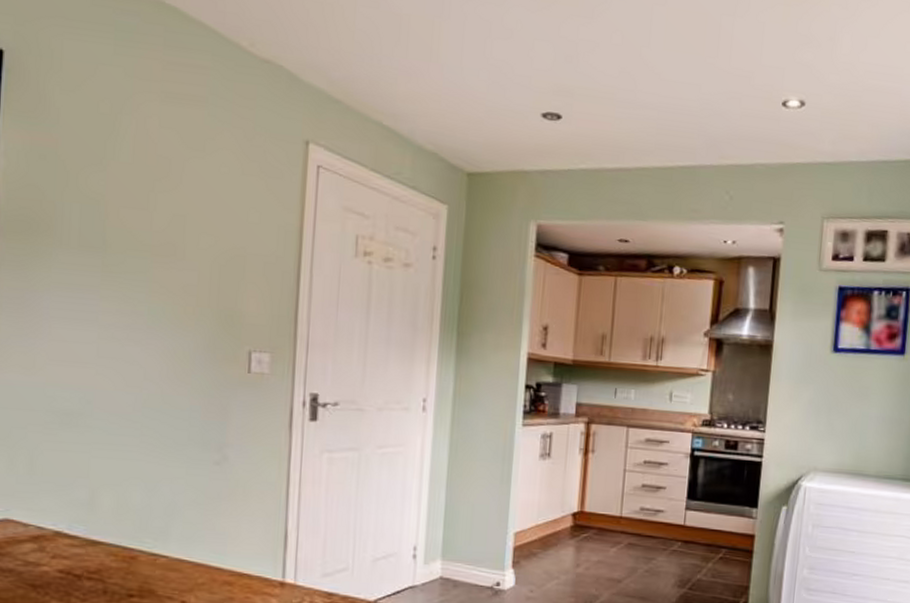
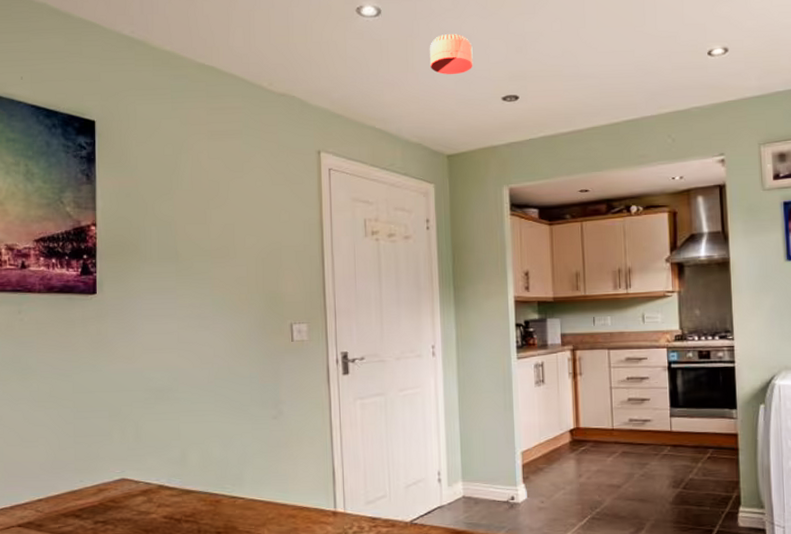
smoke detector: none [459,22,514,76] -> present [429,34,473,75]

